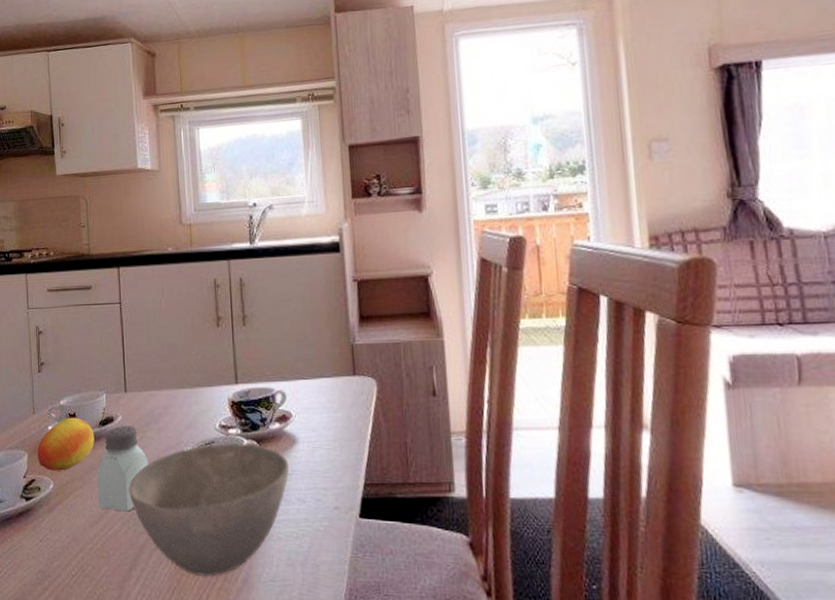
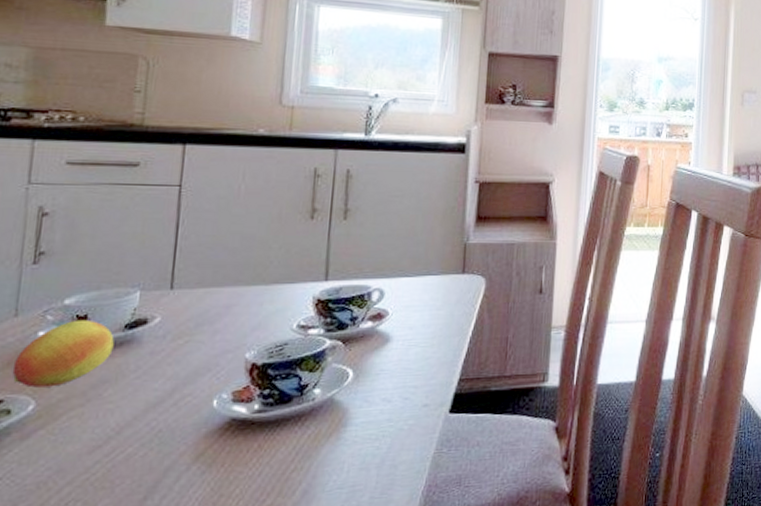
saltshaker: present [97,426,149,512] -> none [106,328,194,430]
bowl: present [128,442,290,577] -> none [155,343,378,495]

